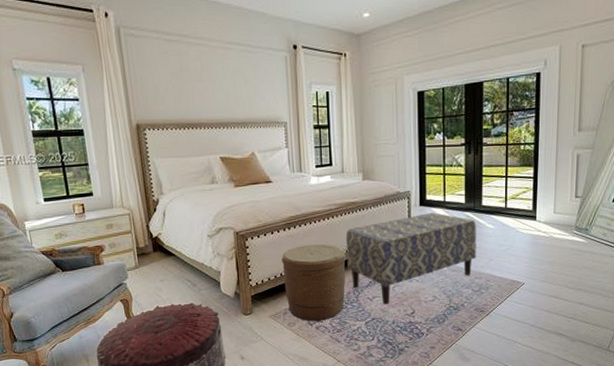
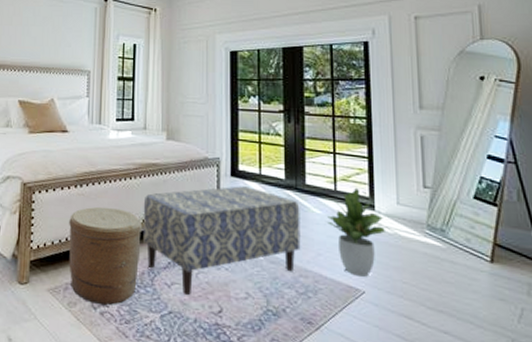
potted plant: none [497,203,543,272] -> present [326,187,385,277]

